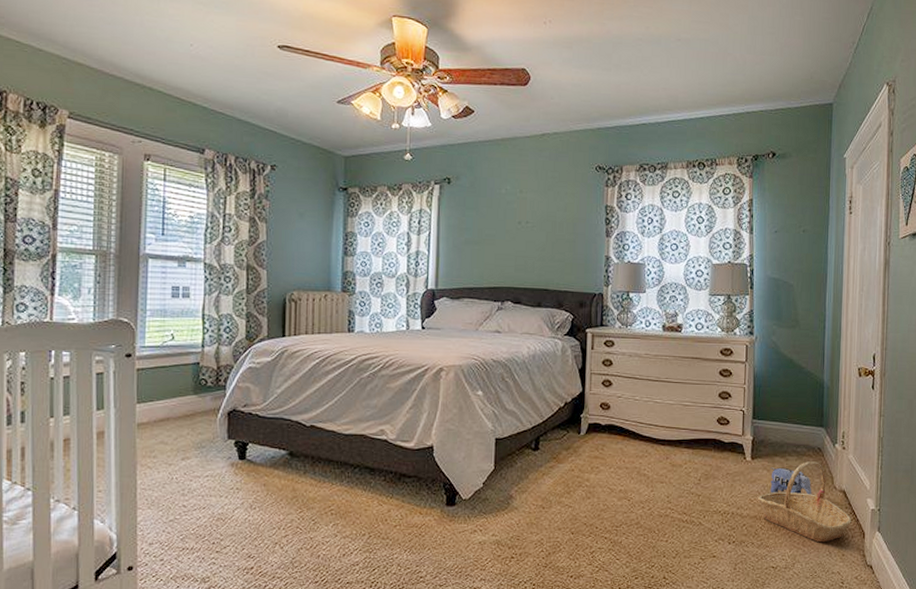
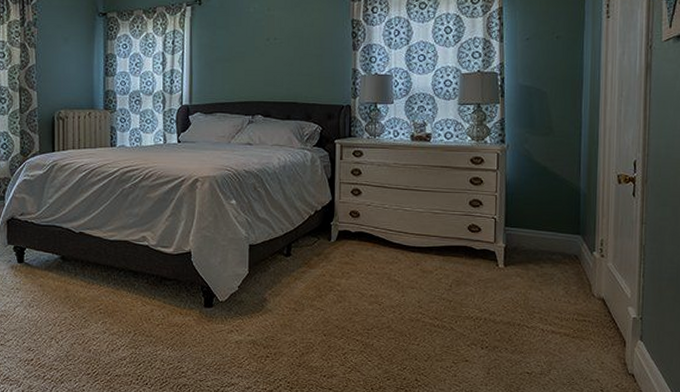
basket: present [757,461,853,543] -> none [510,269,612,350]
plush toy: present [770,467,812,499] -> none [523,274,569,306]

